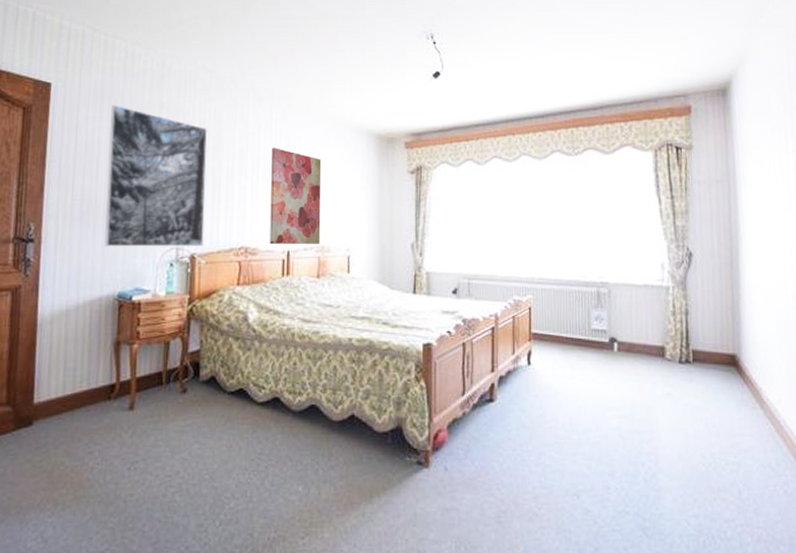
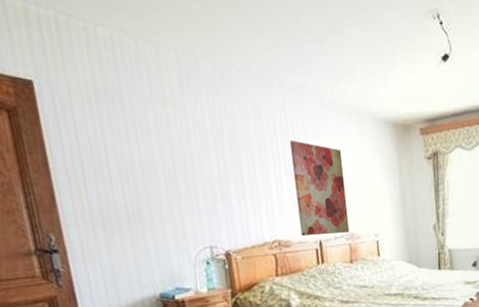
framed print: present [104,104,208,247] -> none [109,102,237,251]

